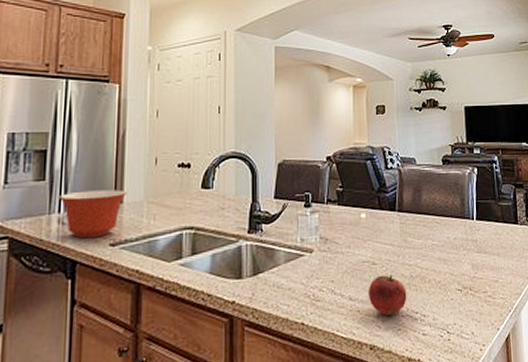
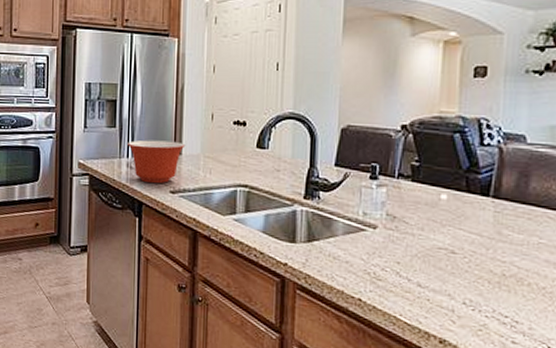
fruit: present [367,274,407,315] -> none [441,266,495,313]

